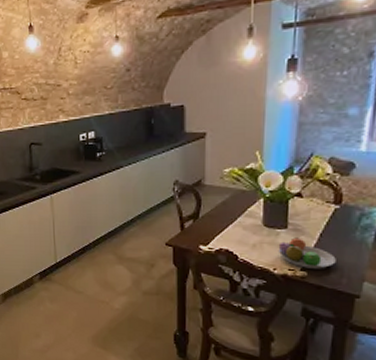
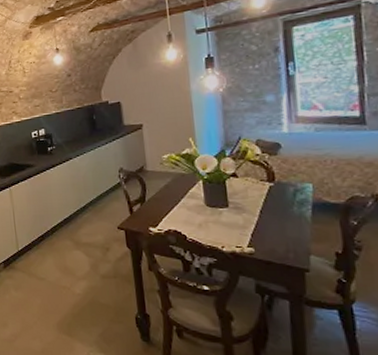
fruit bowl: present [278,237,336,269] -> none [222,215,280,245]

